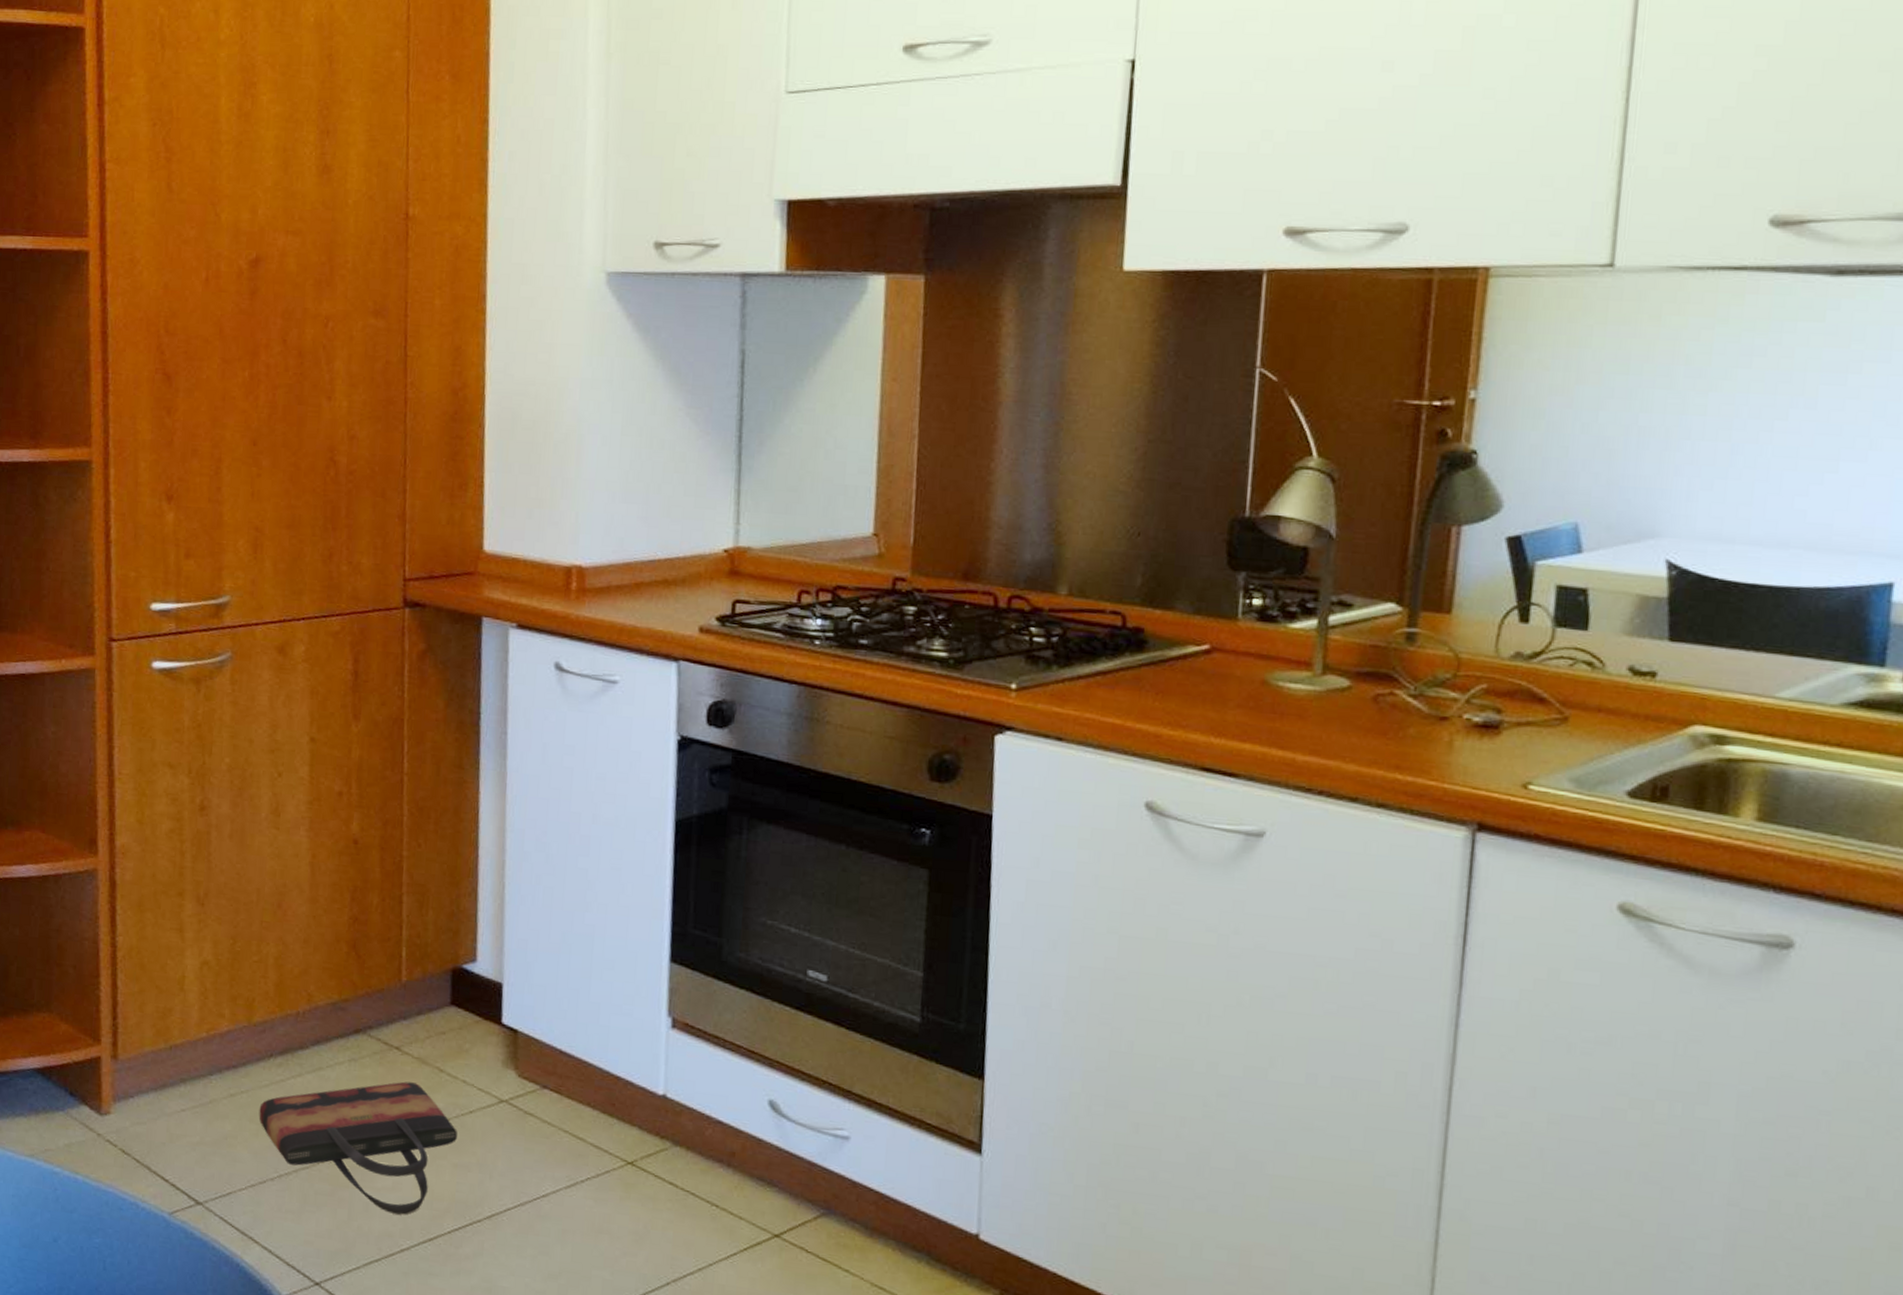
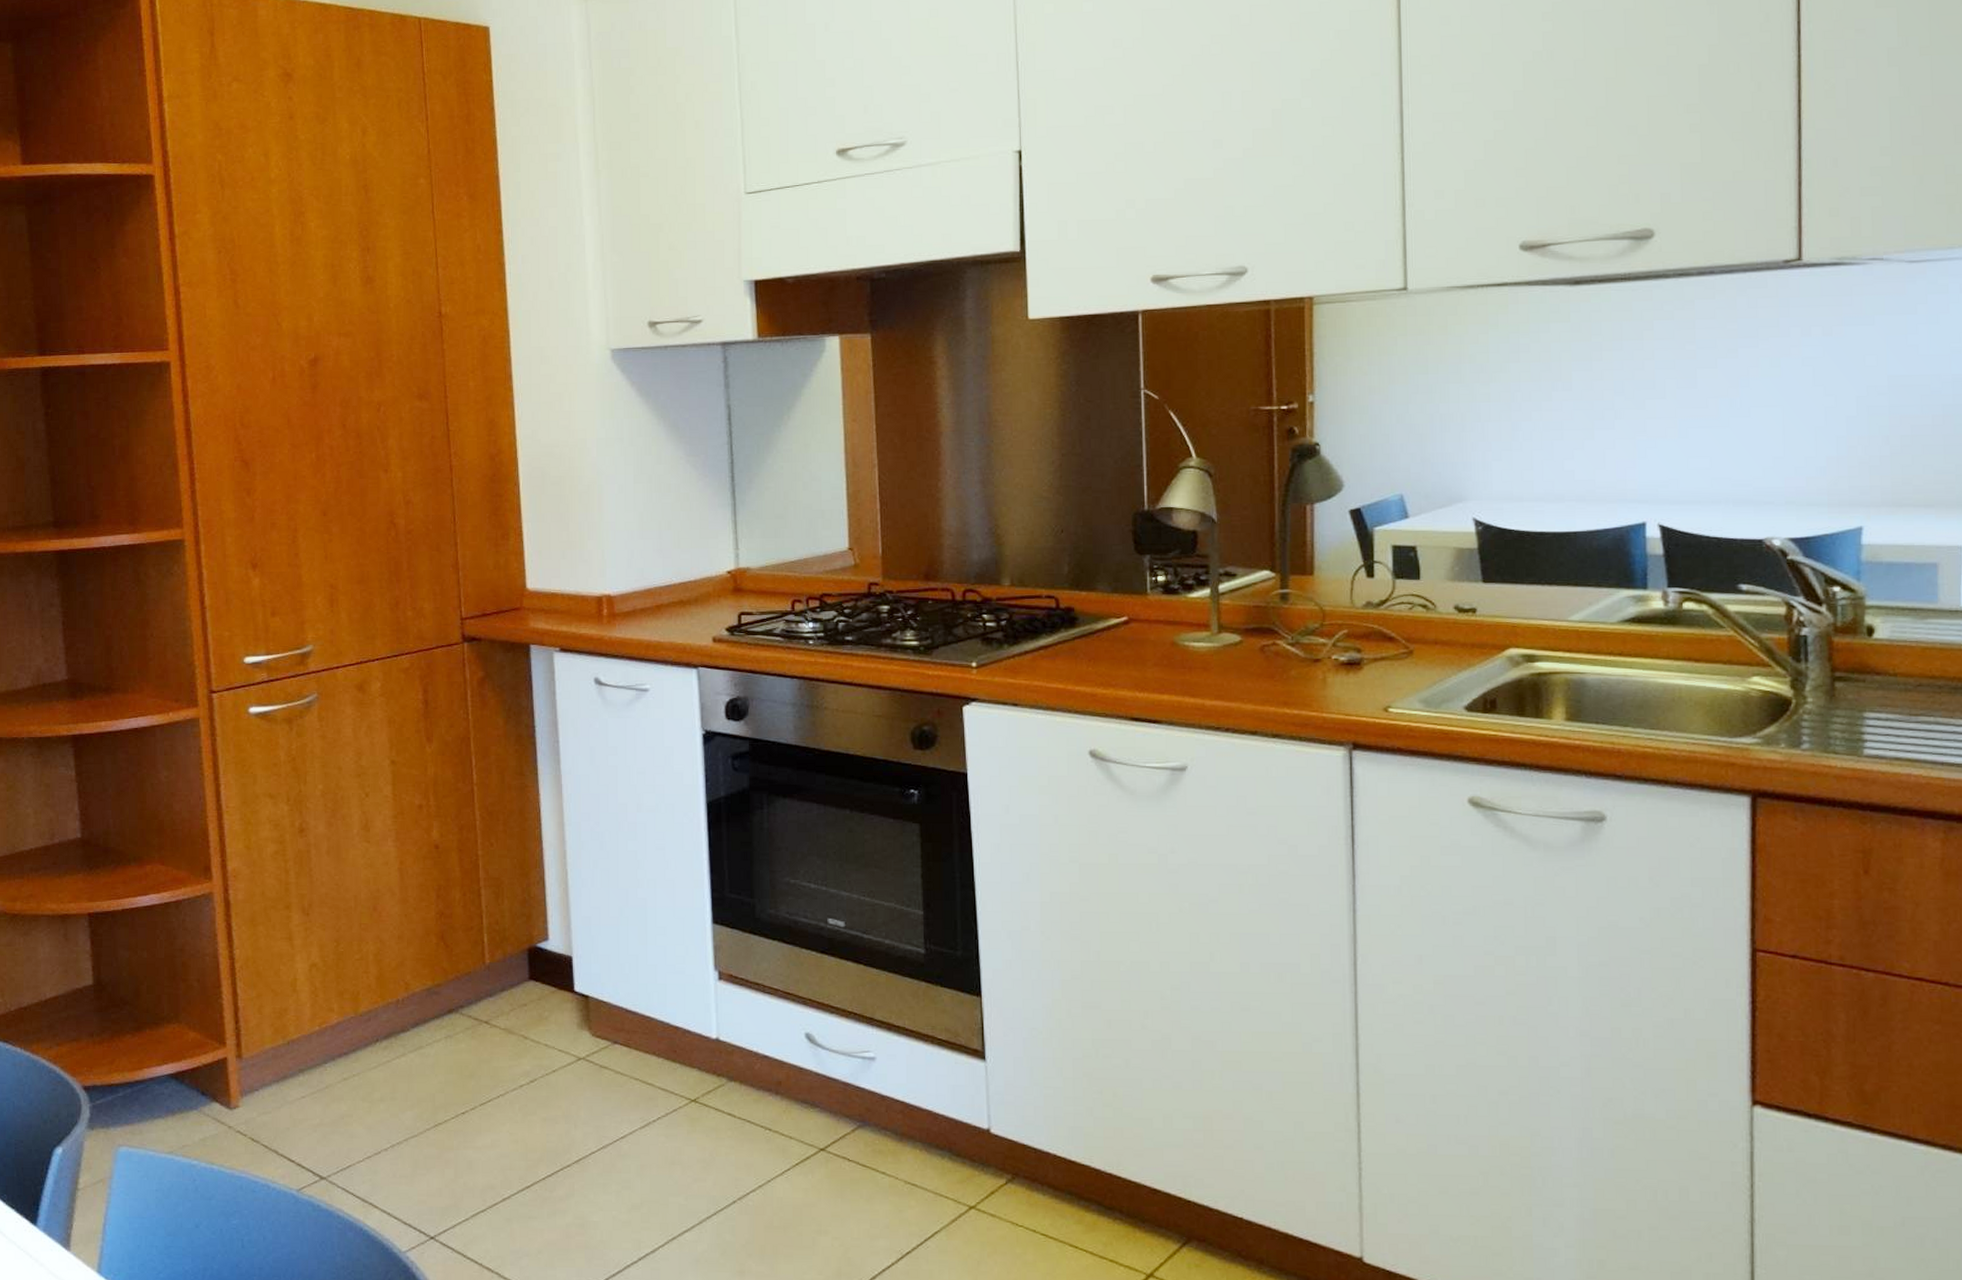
shopping bag: present [258,1081,457,1215] -> none [370,1051,544,1168]

